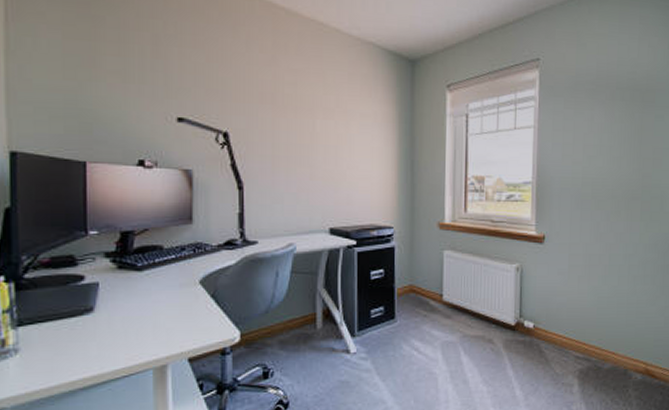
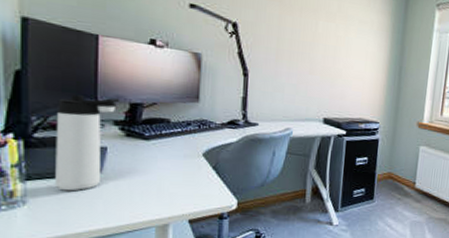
thermos bottle: none [46,227,111,335] -> present [55,94,121,191]

